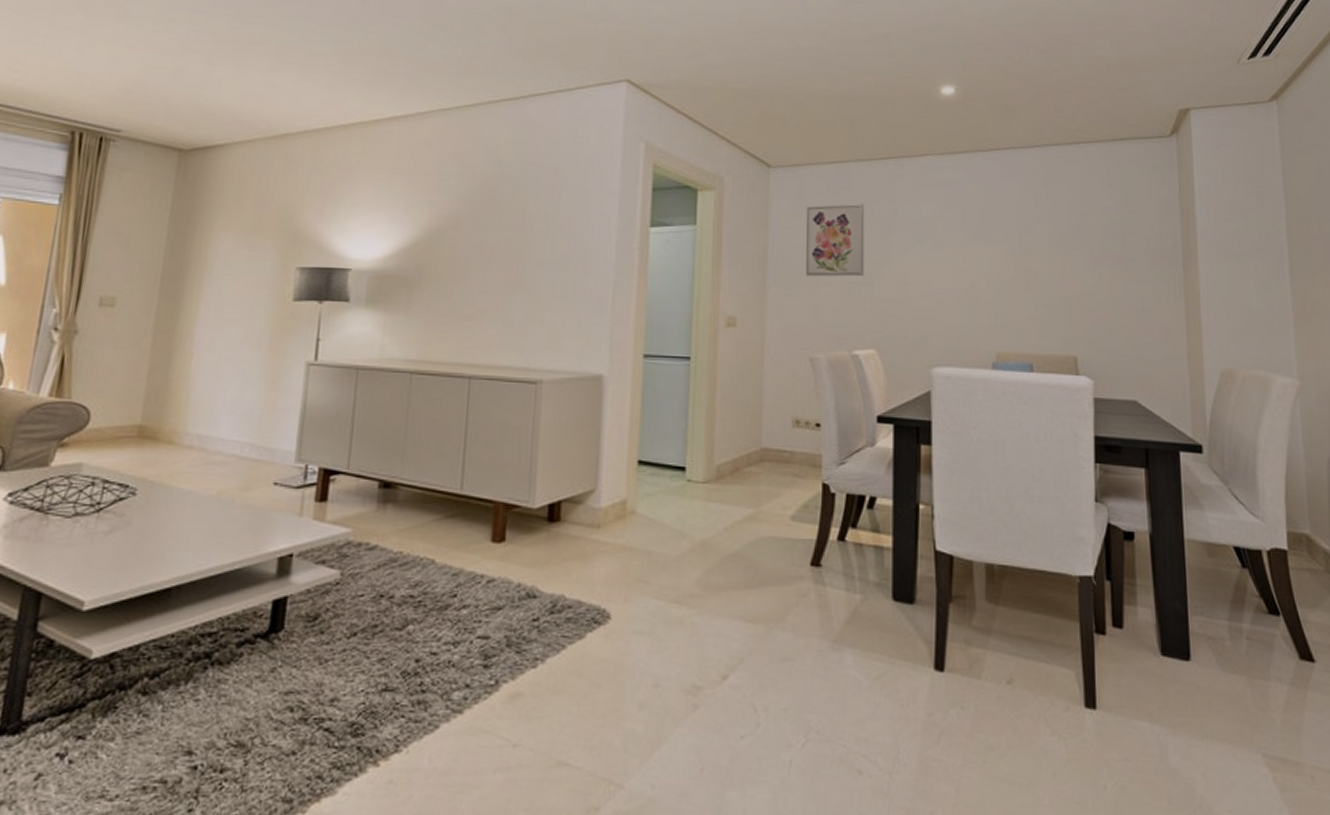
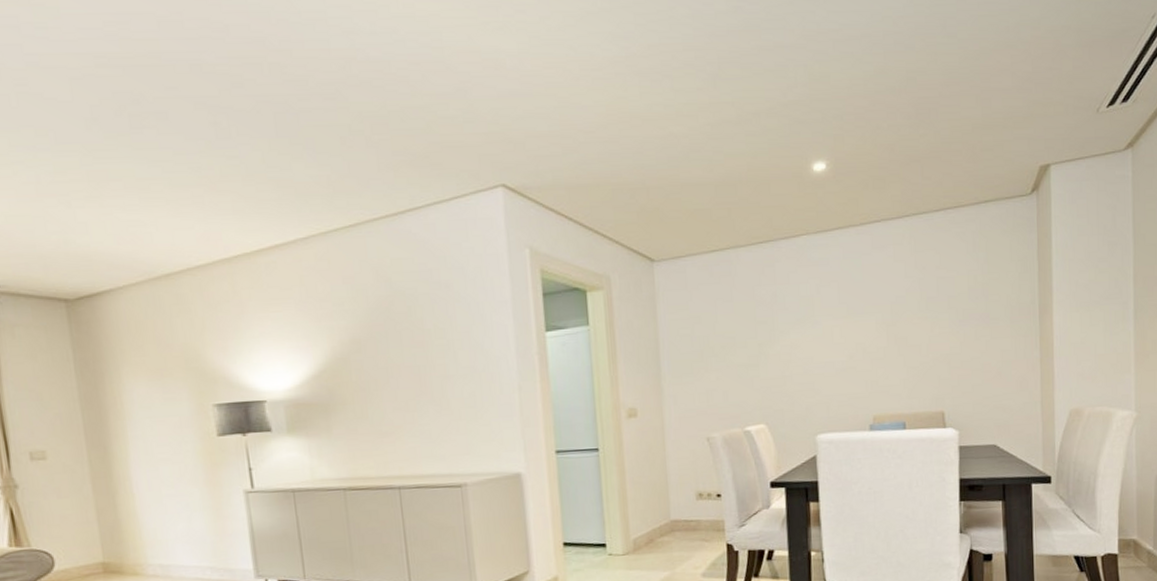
wall art: present [805,203,865,277] -> none [691,289,751,364]

